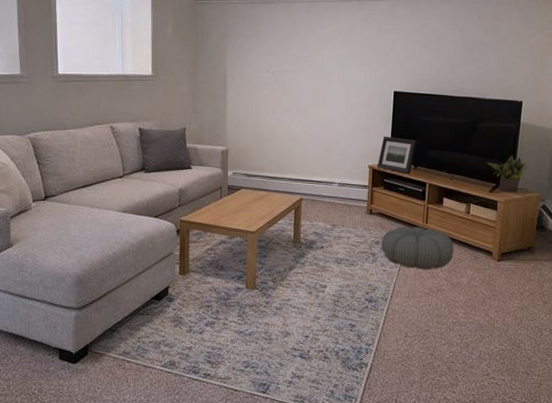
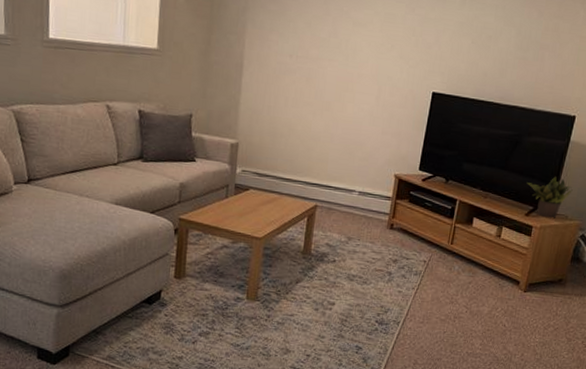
picture frame: present [377,136,417,174] -> none [404,142,452,188]
pouf: present [381,227,453,269] -> none [399,246,478,295]

